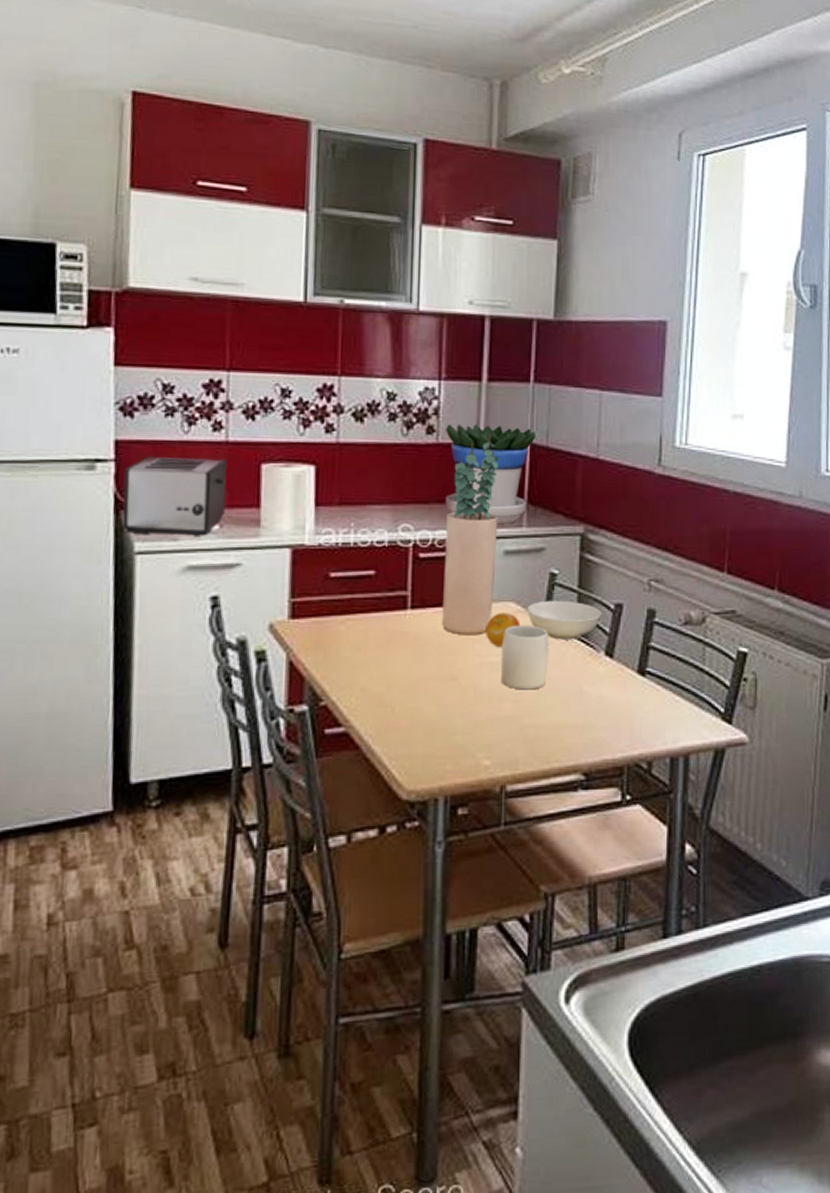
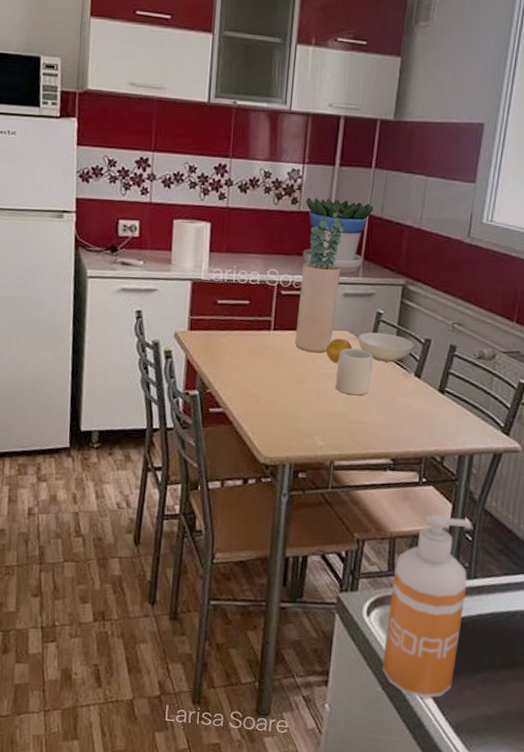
toaster: present [122,456,228,536] -> none [80,210,151,268]
soap dispenser: none [592,843,695,1113] -> present [382,514,472,699]

